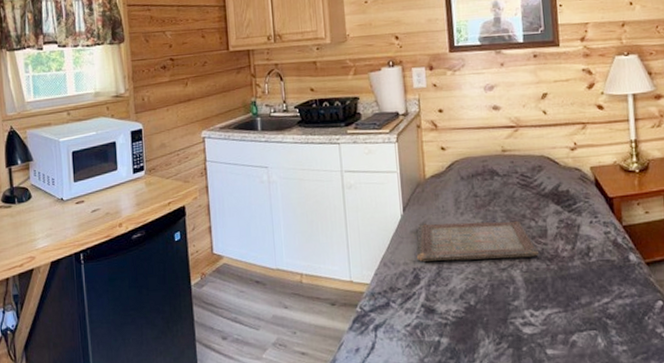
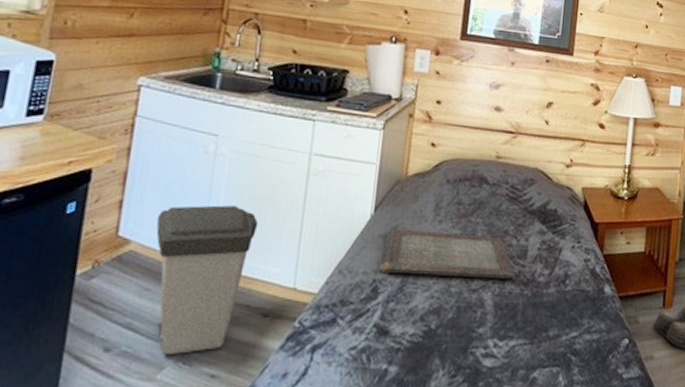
trash can: none [237,221,313,339] -> present [156,205,259,354]

